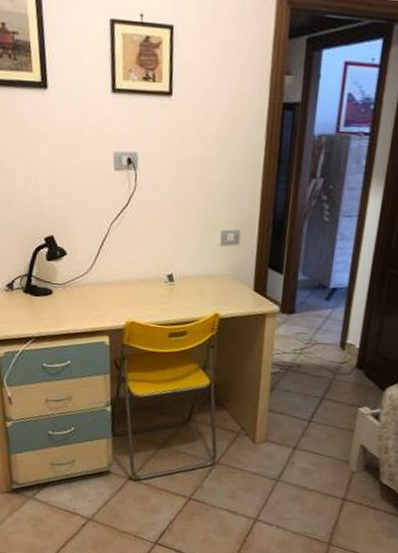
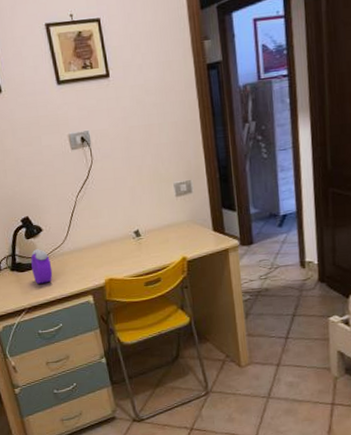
alarm clock: none [47,274,70,314] -> present [31,249,53,284]

